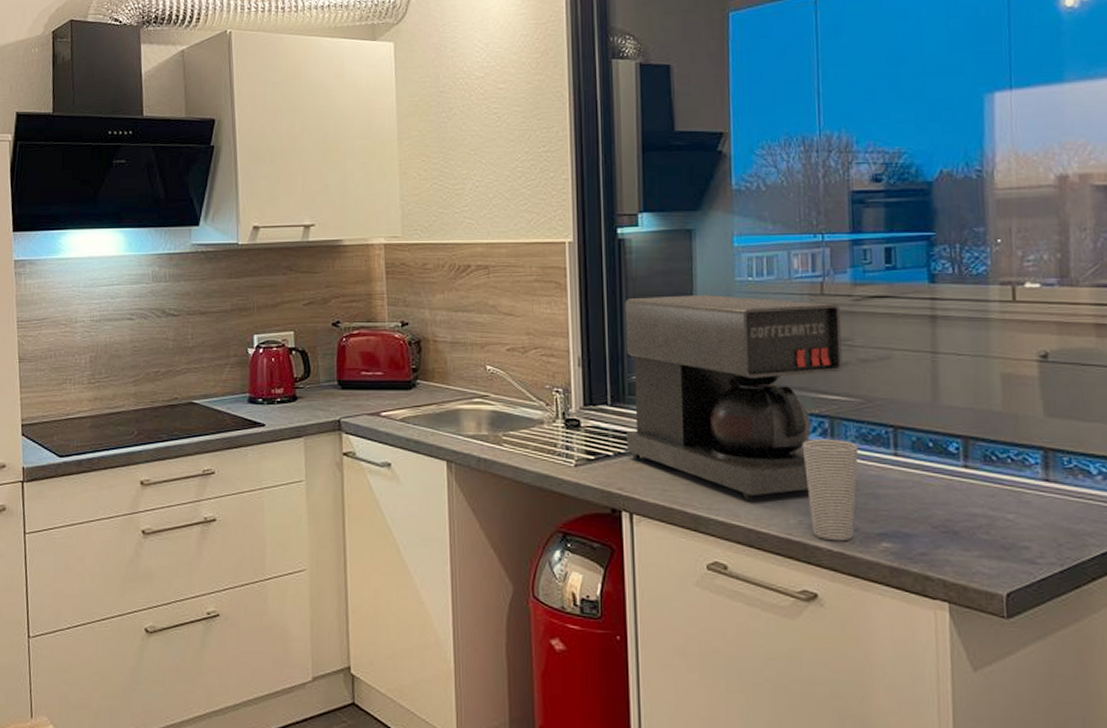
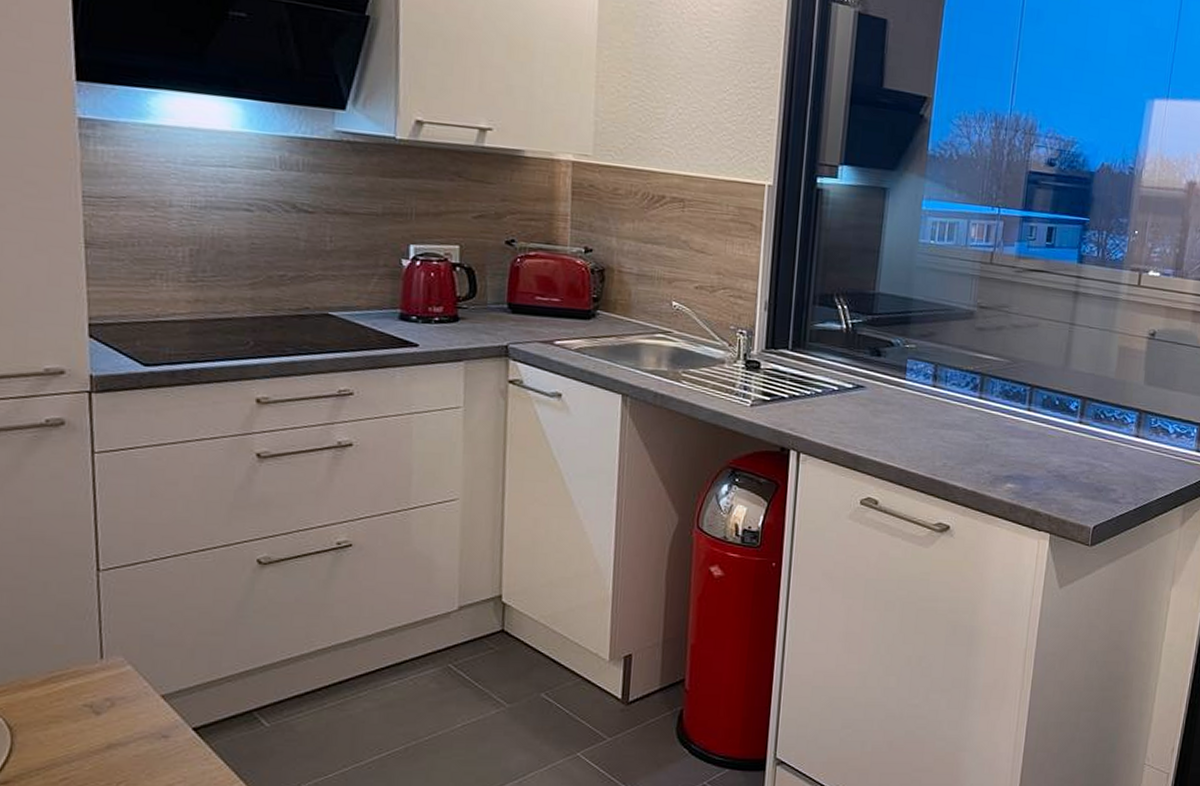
coffee maker: present [624,295,843,500] -> none [801,248,1005,443]
cup: present [802,438,859,542] -> none [953,392,1001,482]

